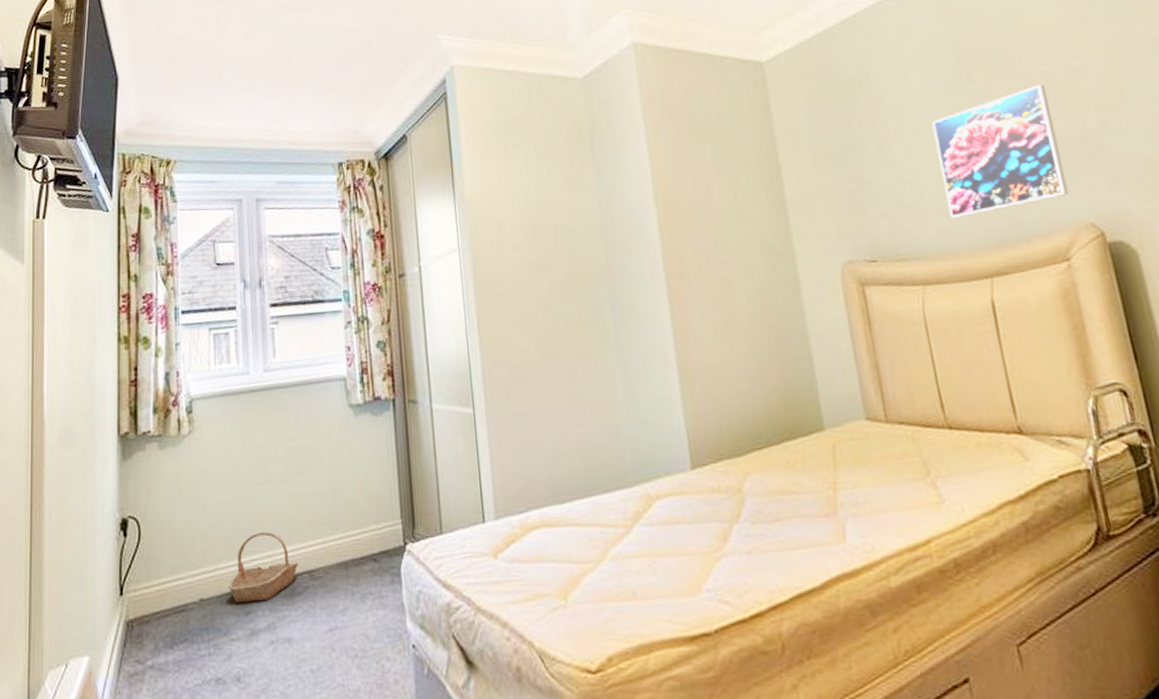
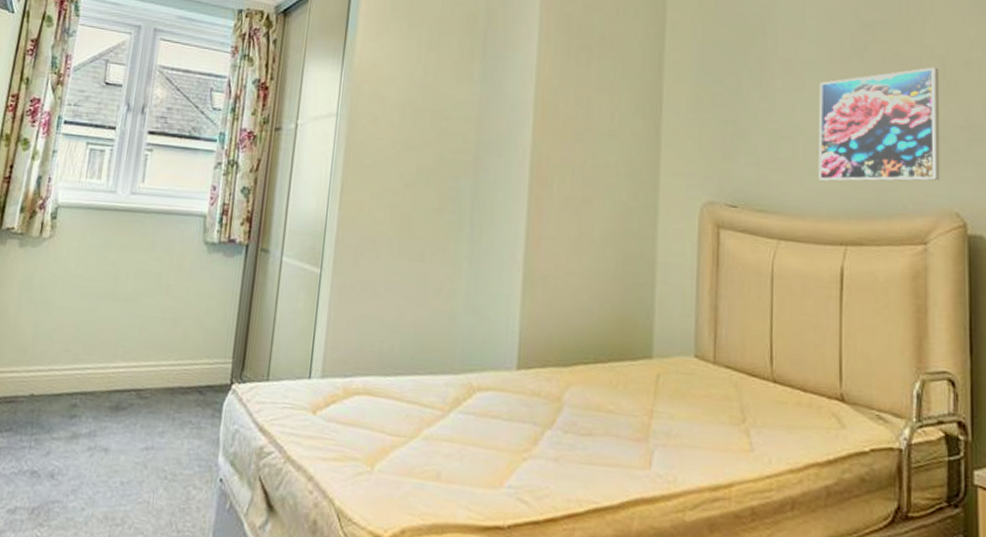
basket: present [228,531,298,604] -> none [58,343,128,409]

